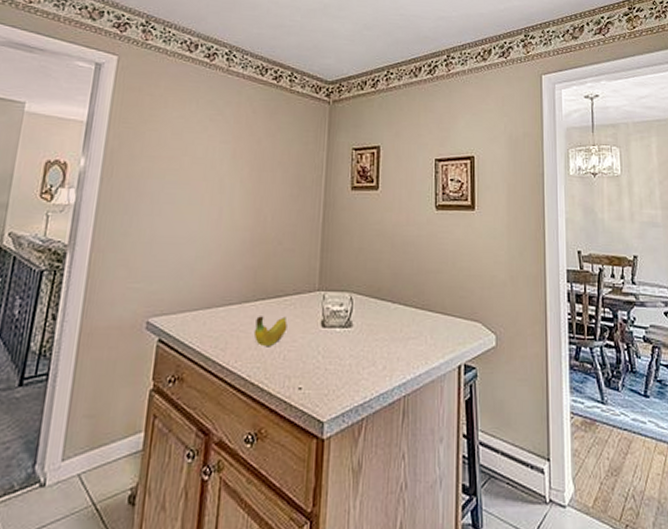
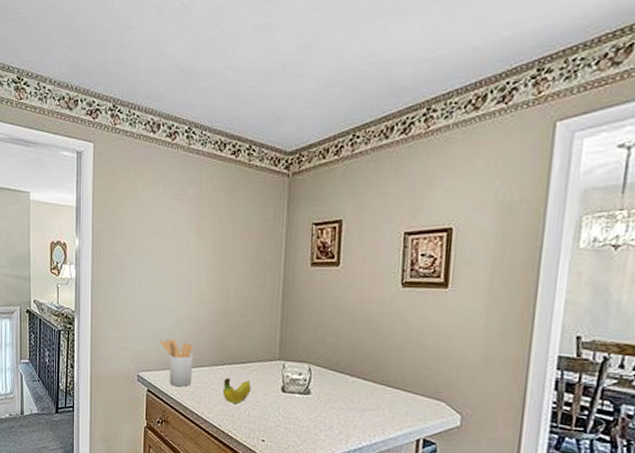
utensil holder: none [180,273,220,332] -> present [160,338,193,387]

